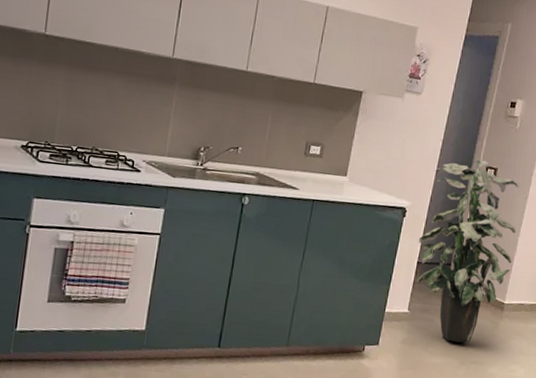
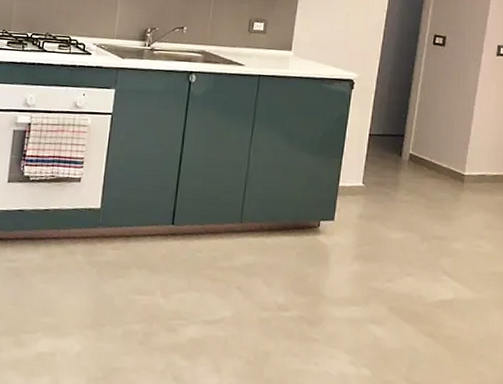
indoor plant: present [415,159,520,343] -> none [369,28,471,217]

